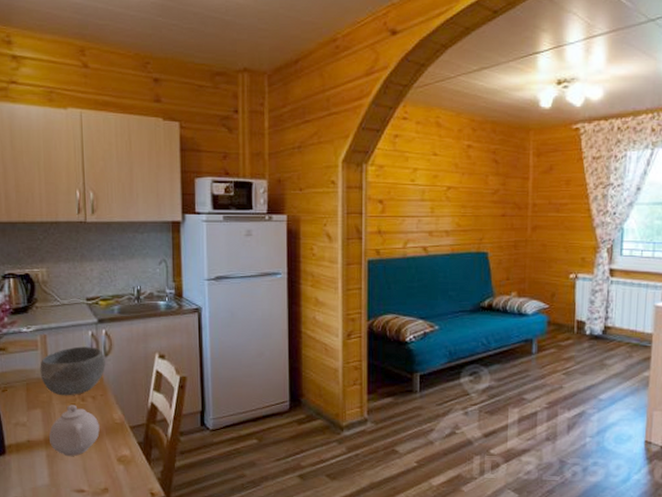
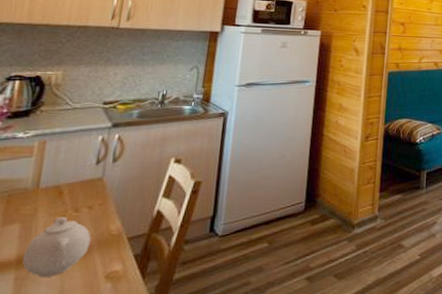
bowl: present [40,346,105,396] -> none [28,152,113,207]

